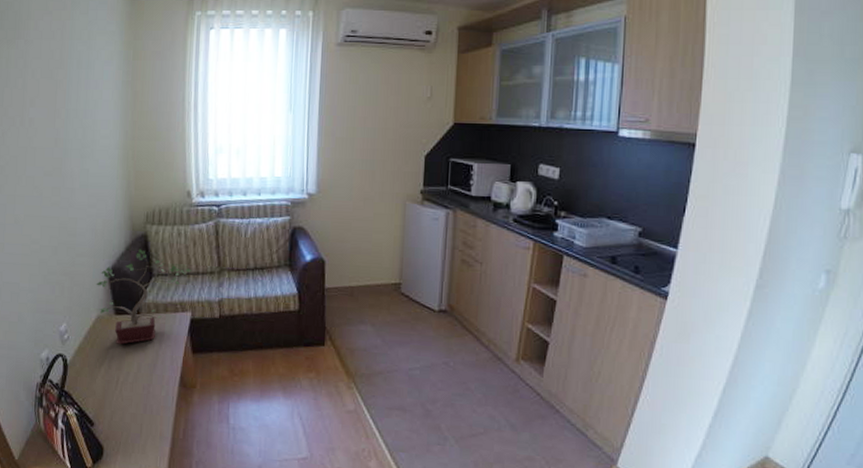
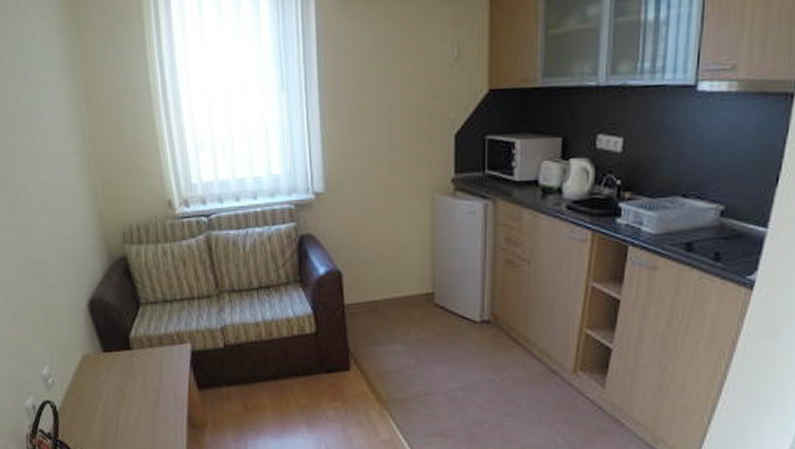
potted plant: present [96,249,192,345] -> none [75,274,186,385]

